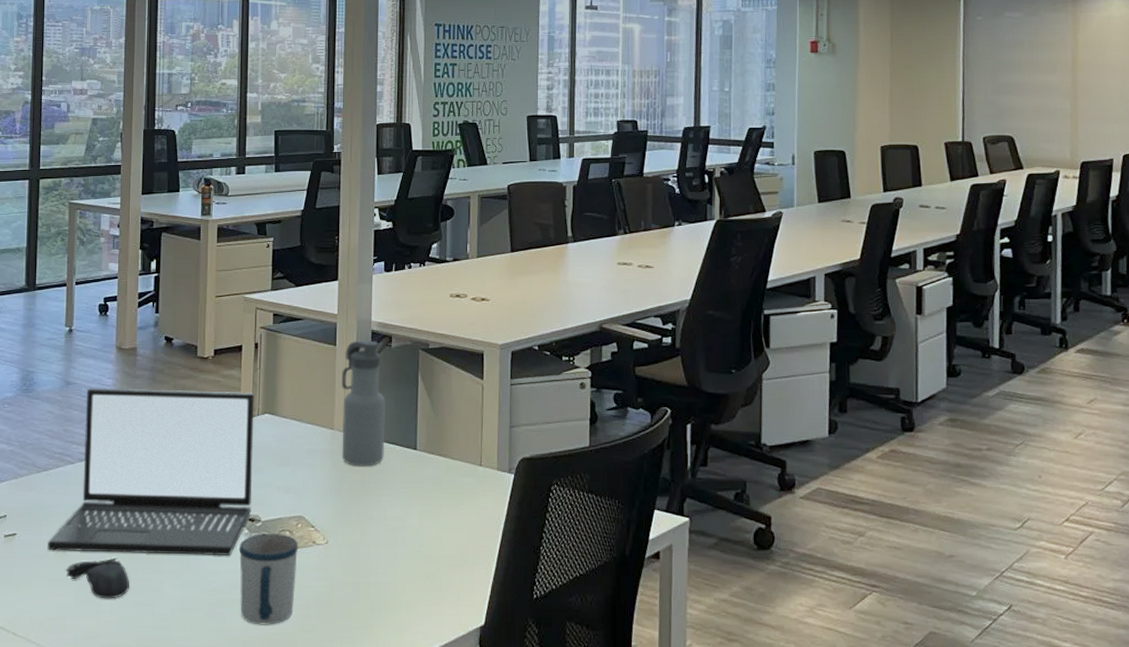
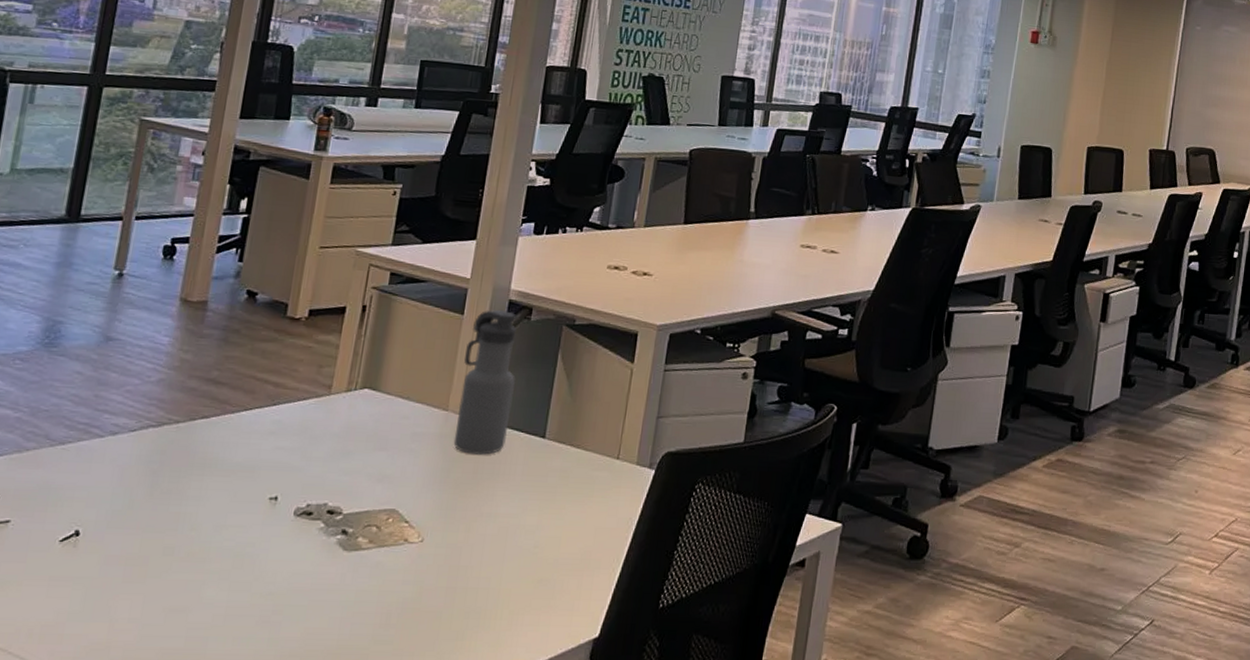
laptop: present [47,388,254,556] -> none [52,346,354,554]
computer mouse: present [65,557,129,599] -> none [73,553,160,604]
mug: present [238,534,299,625] -> none [301,528,386,636]

